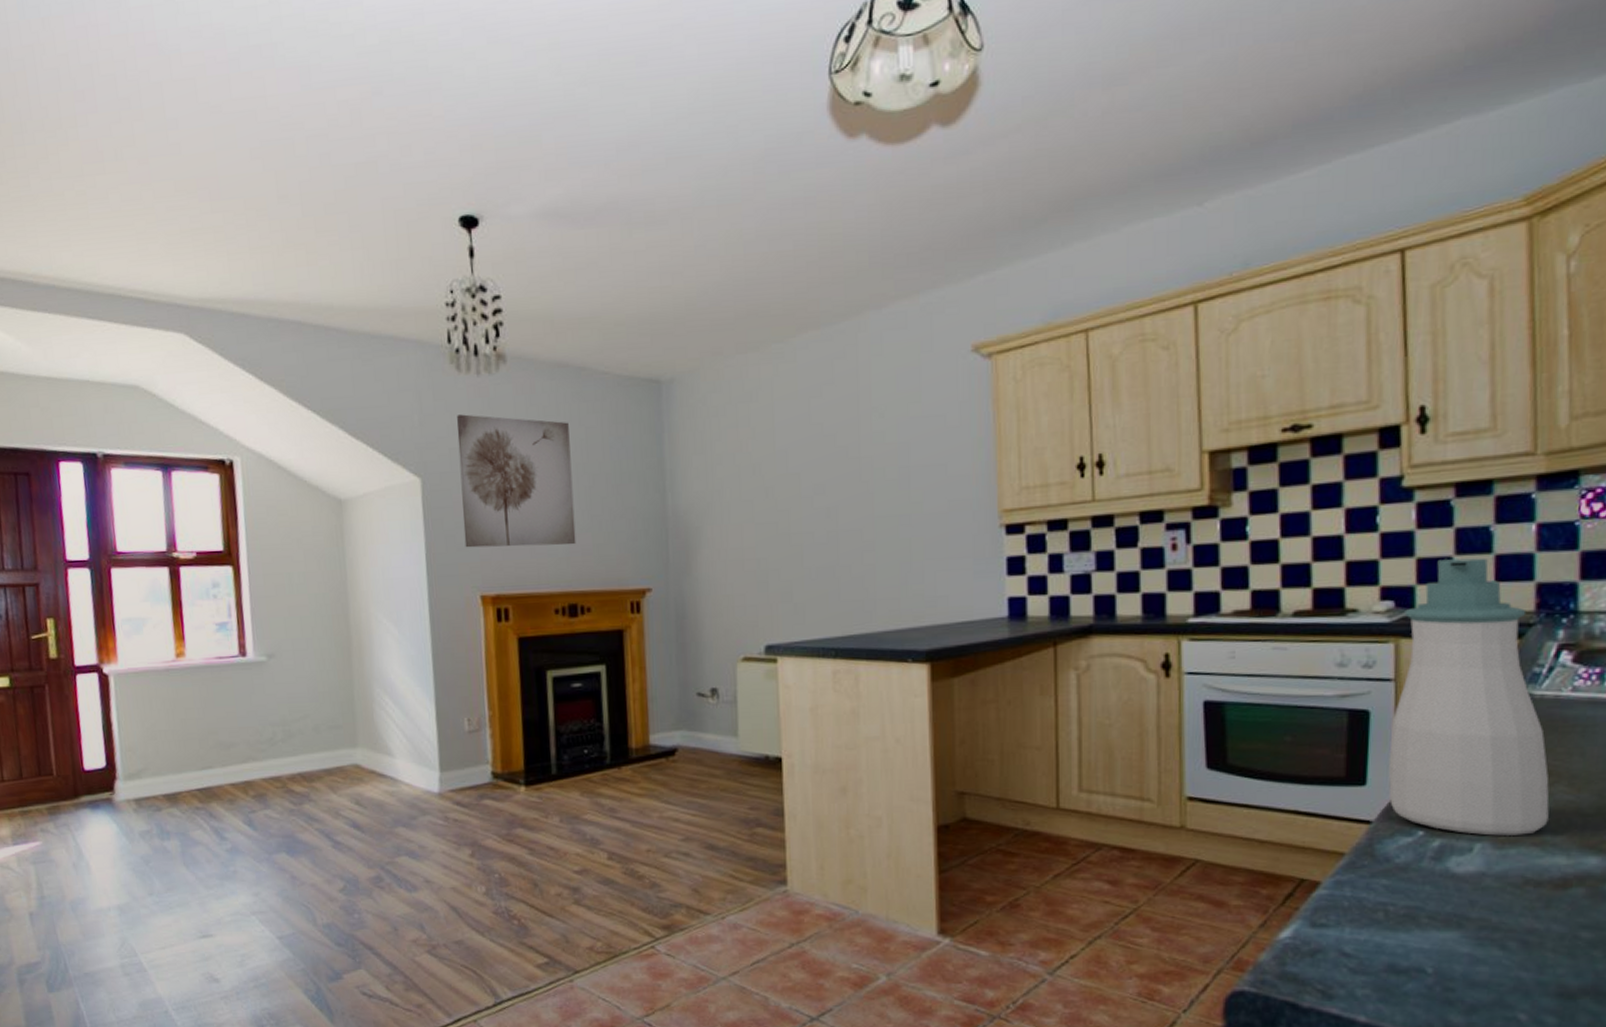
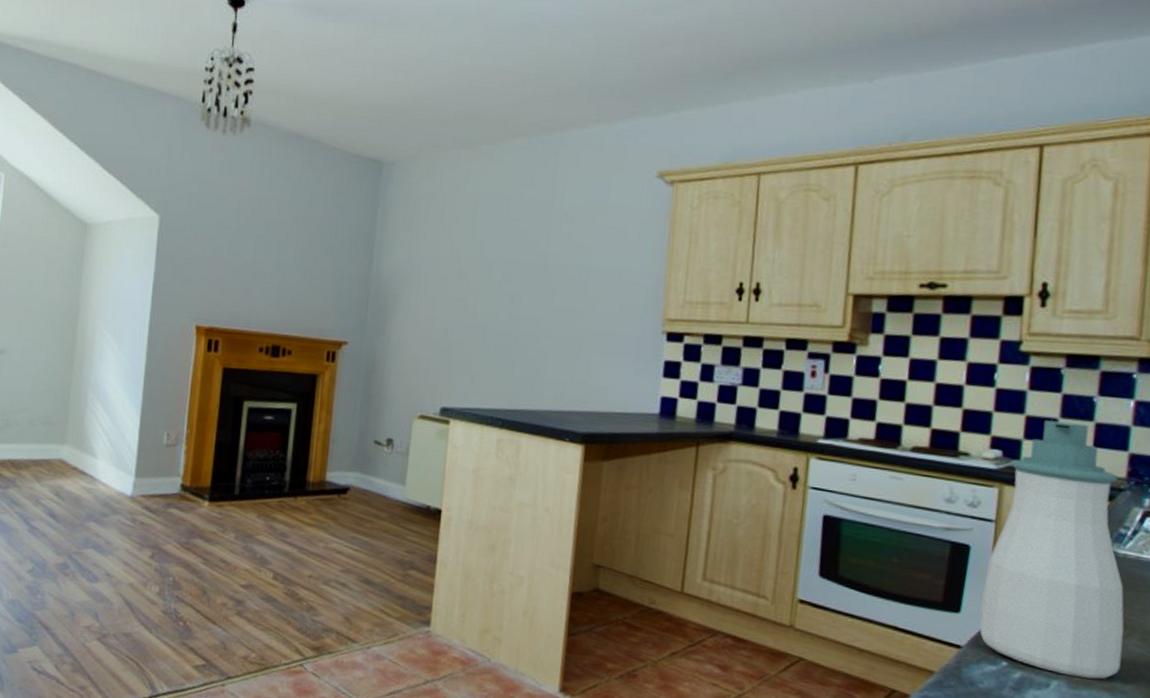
wall art: present [456,414,576,548] -> none [189,165,296,294]

